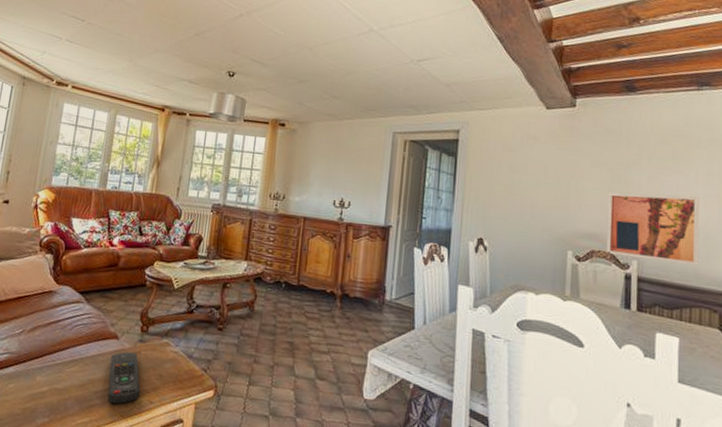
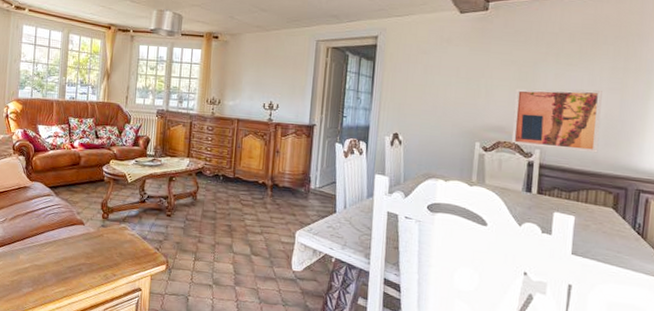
remote control: present [107,351,141,404] -> none [78,235,105,277]

